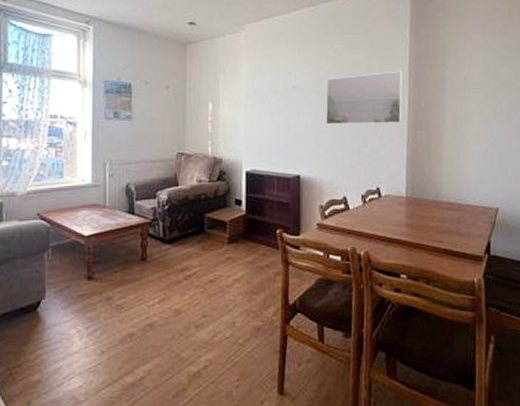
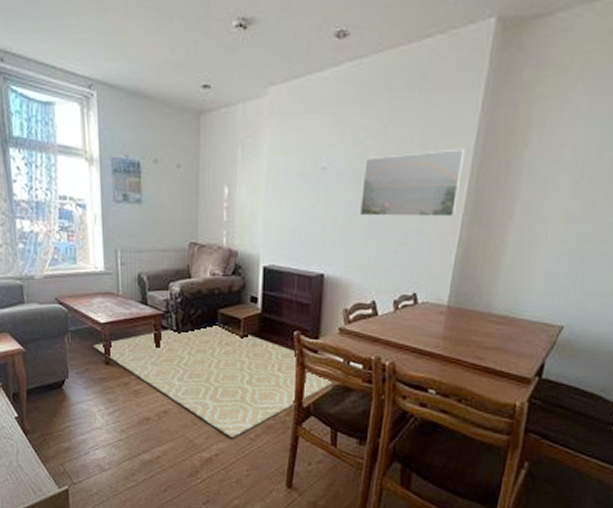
rug: none [75,227,317,347] -> present [93,323,334,439]

